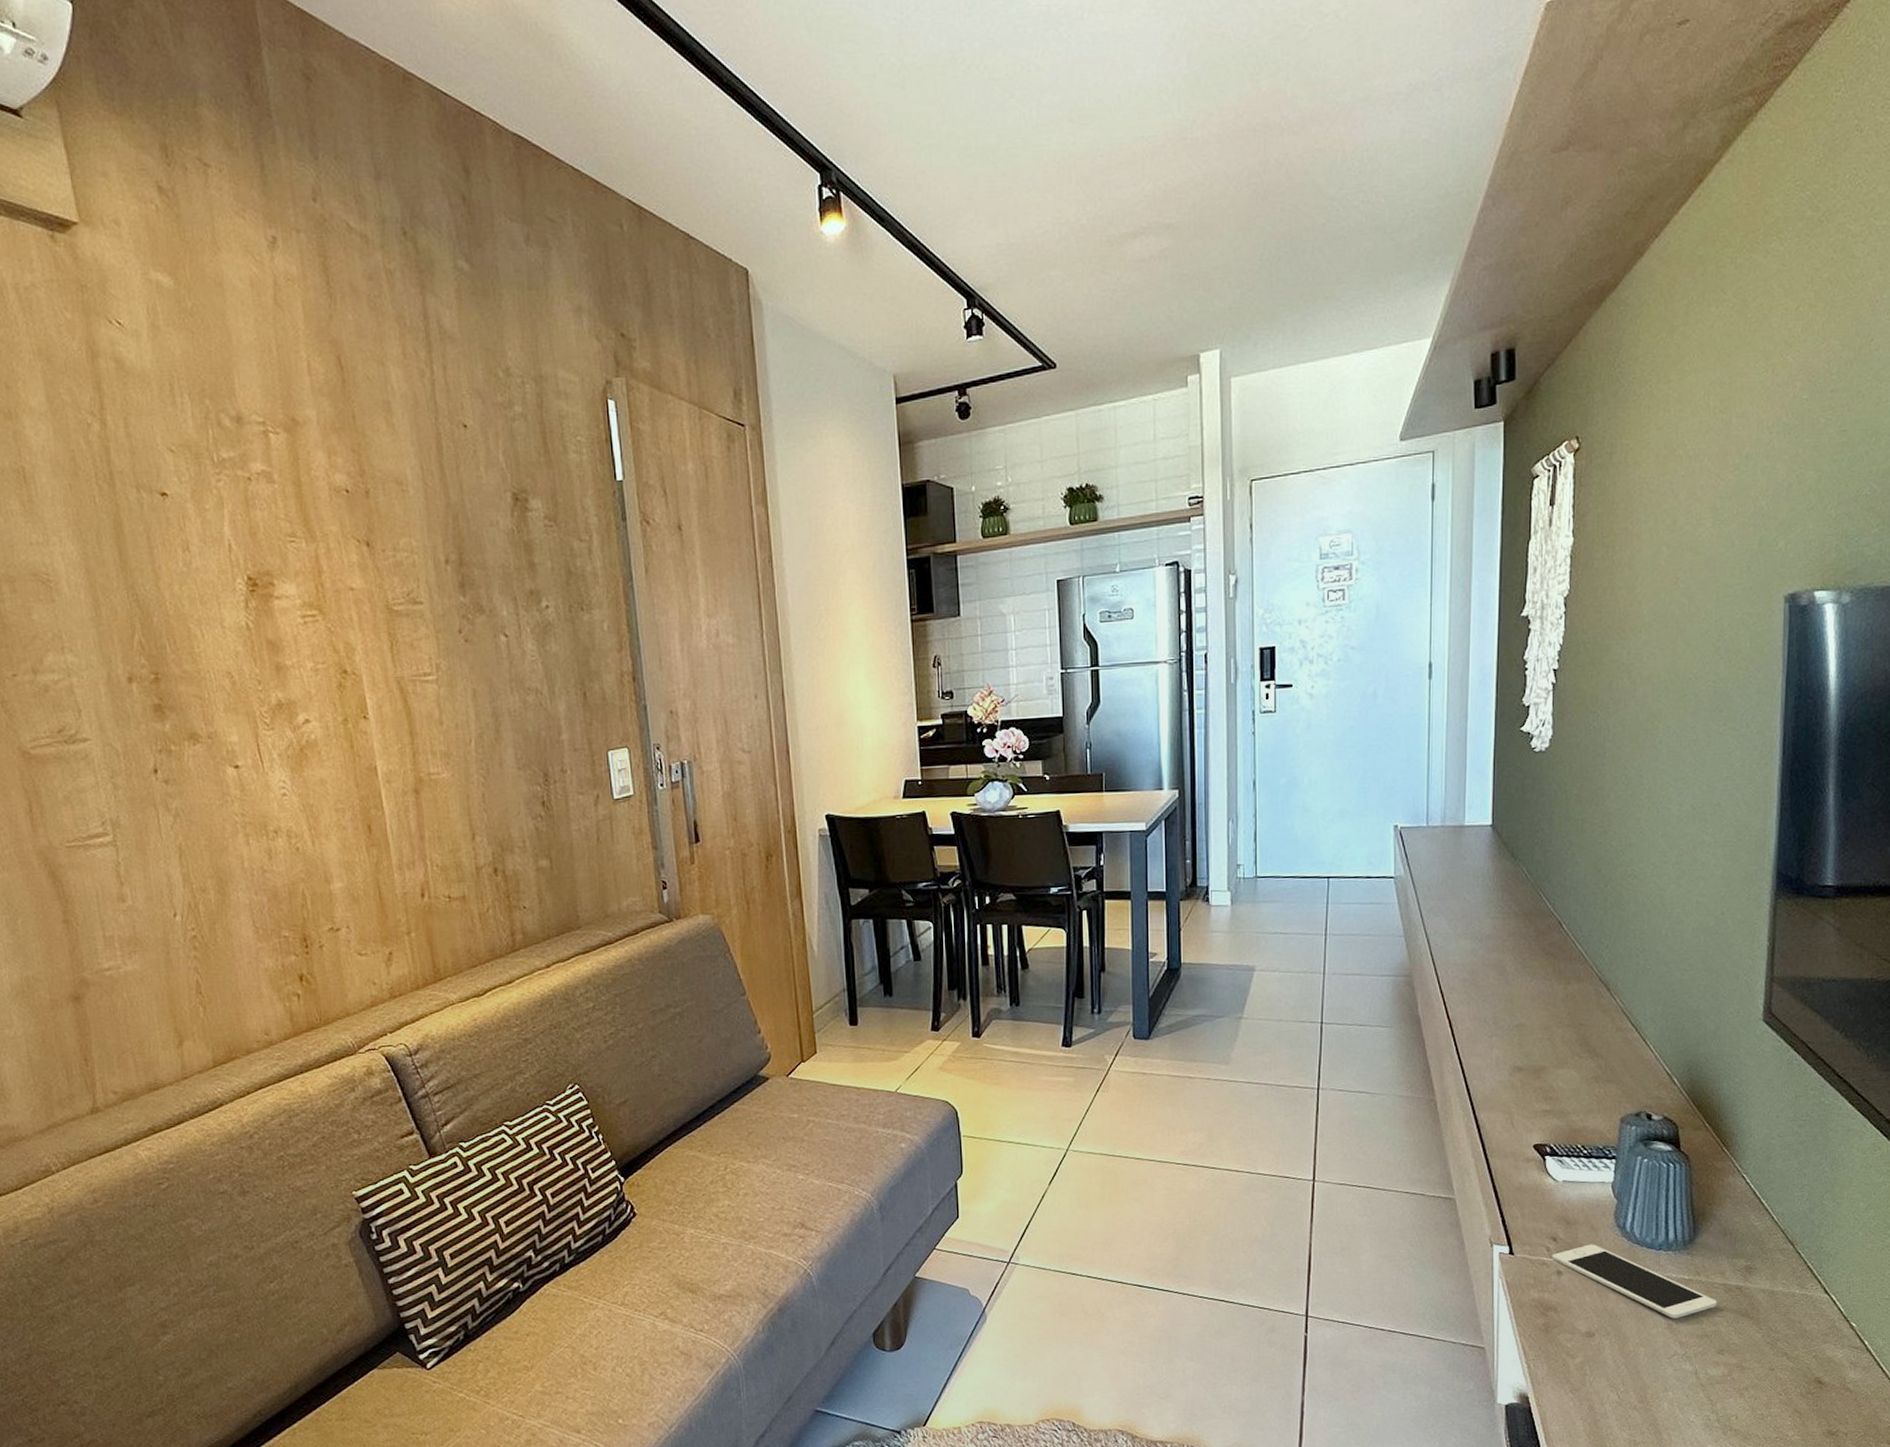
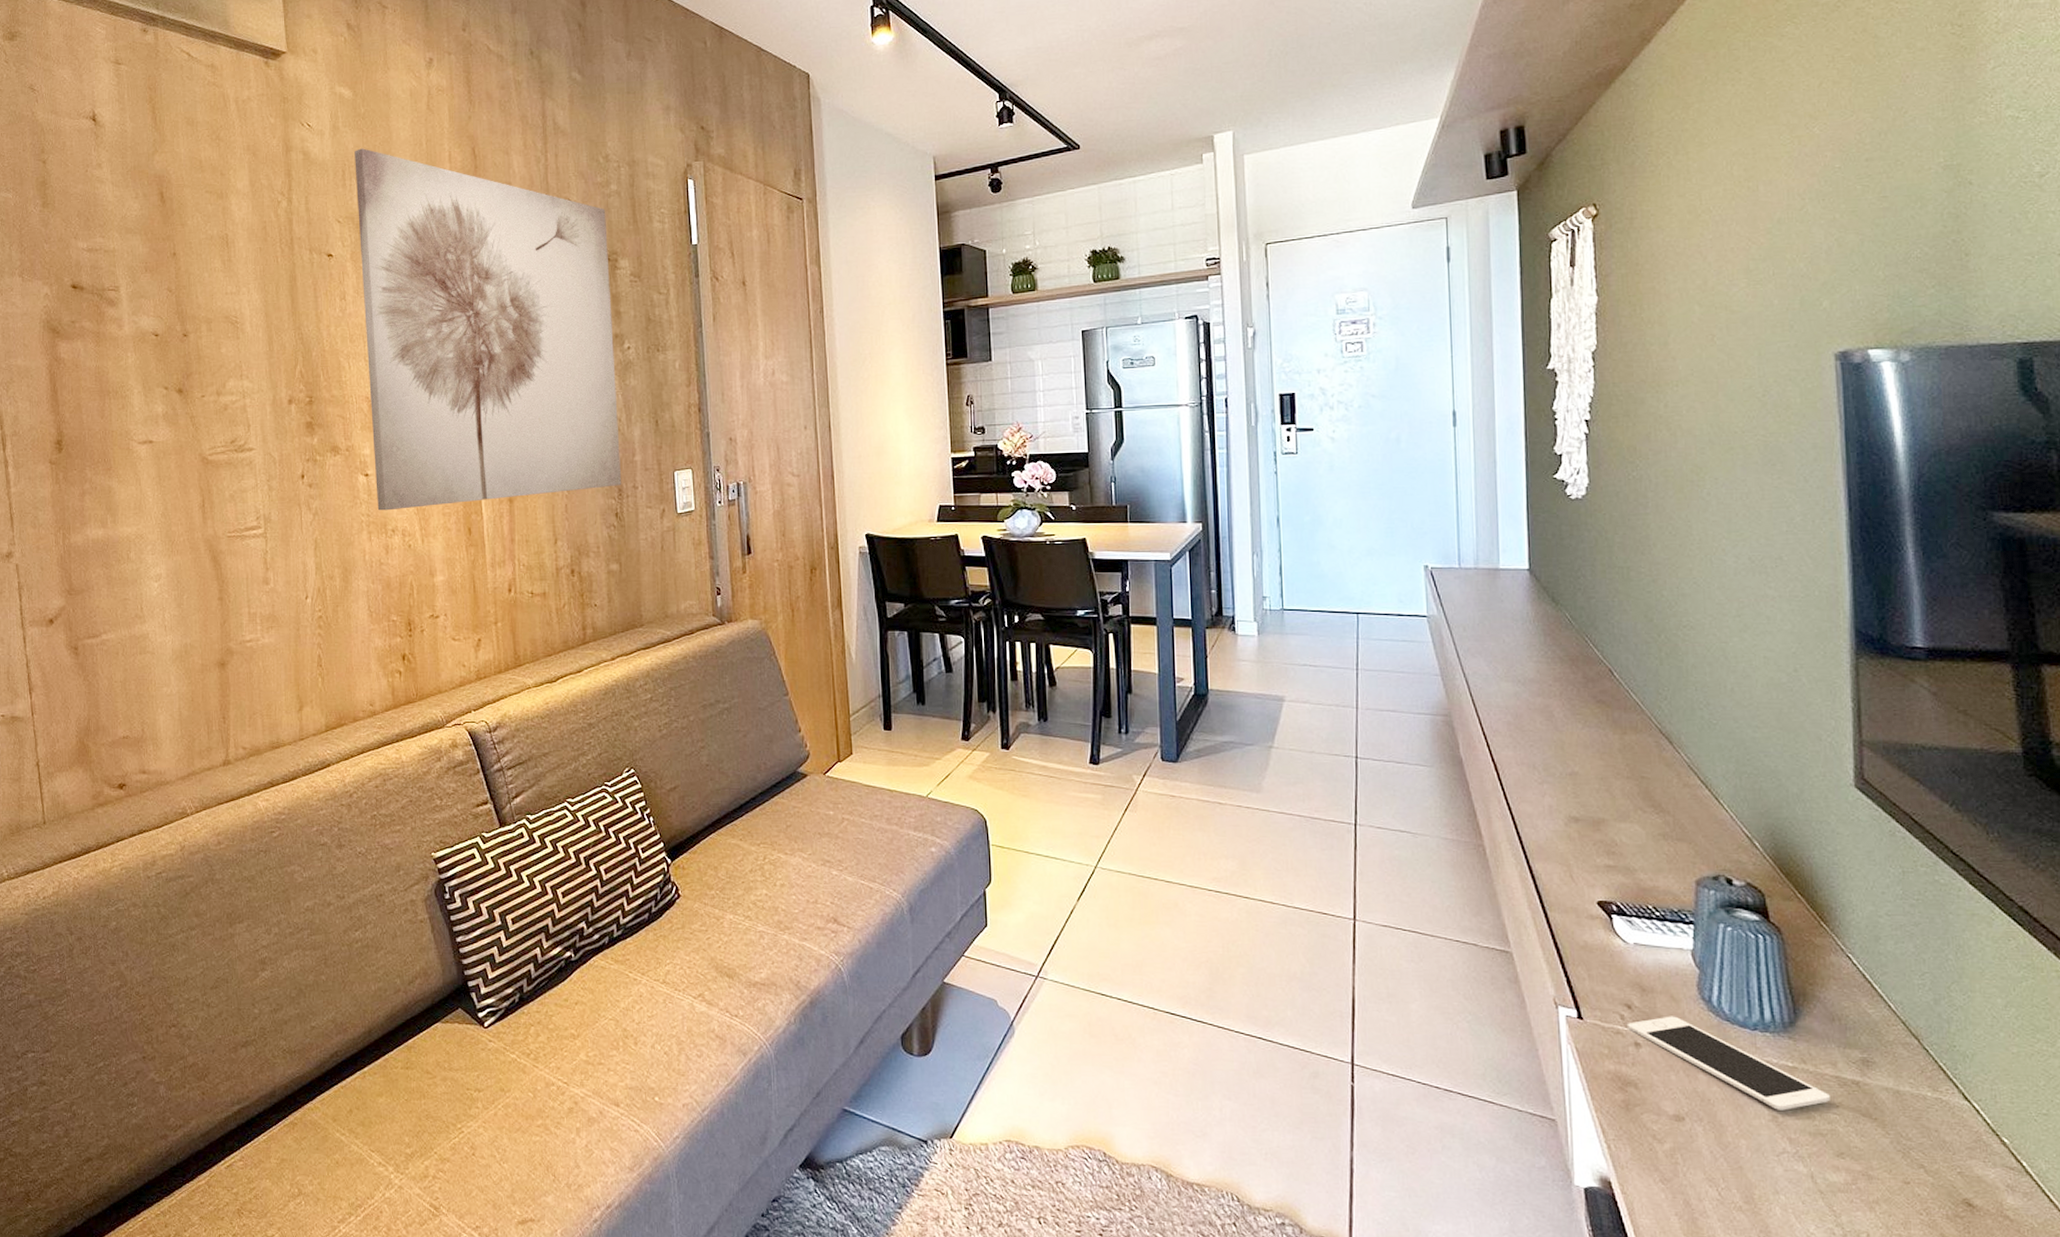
wall art: none [183,355,548,809] -> present [354,148,622,511]

